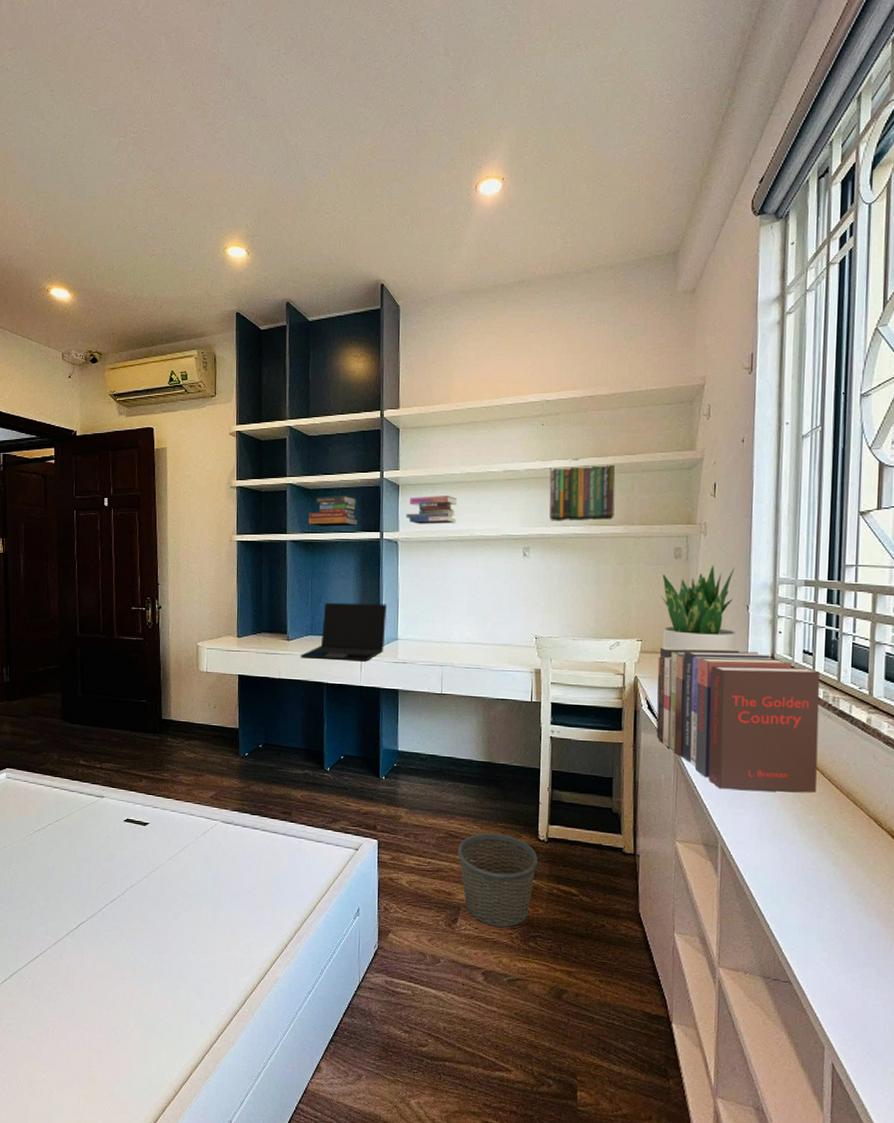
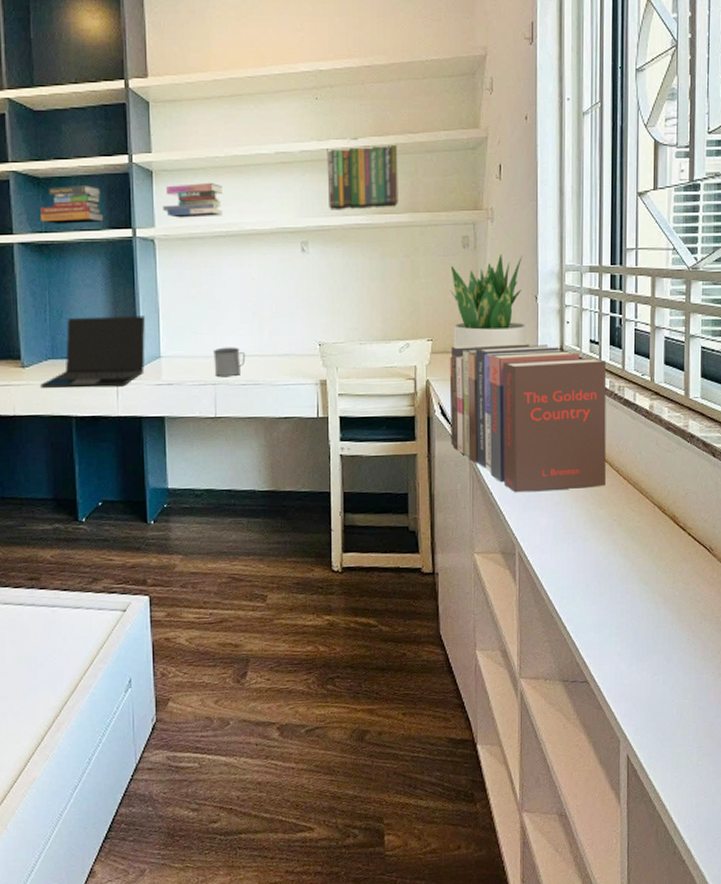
mug: none [441,634,470,661] -> present [212,347,246,378]
basket: present [458,832,539,927] -> none [243,569,333,674]

